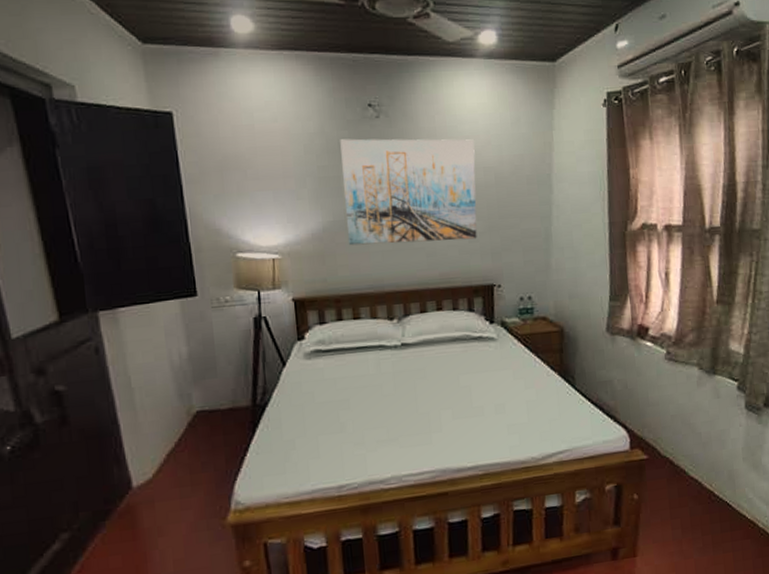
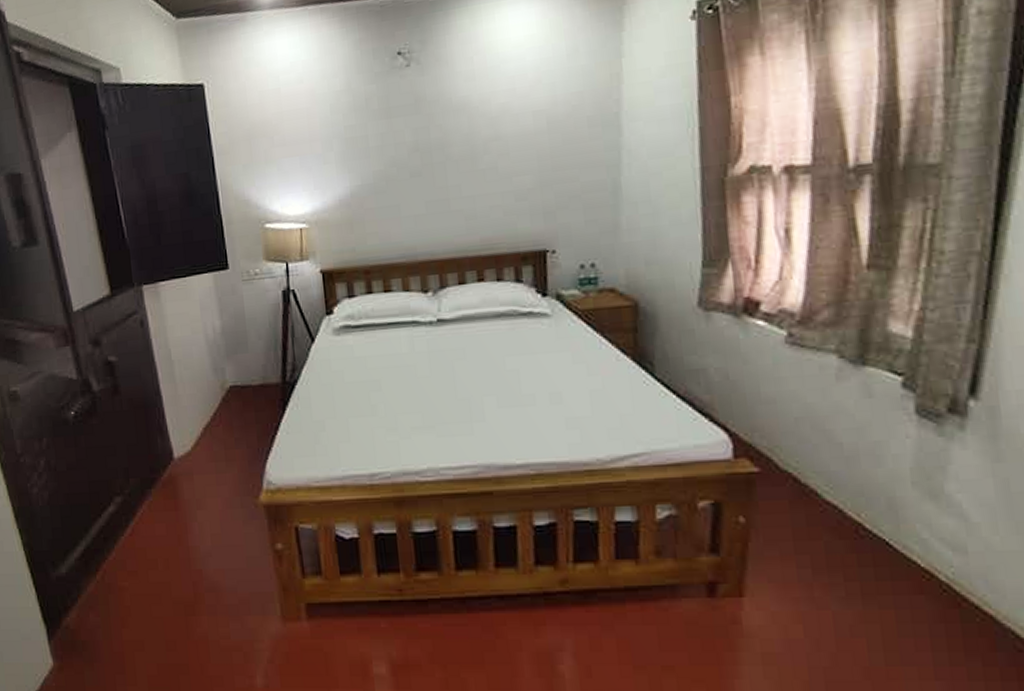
wall art: present [340,139,477,246] -> none [367,79,526,211]

